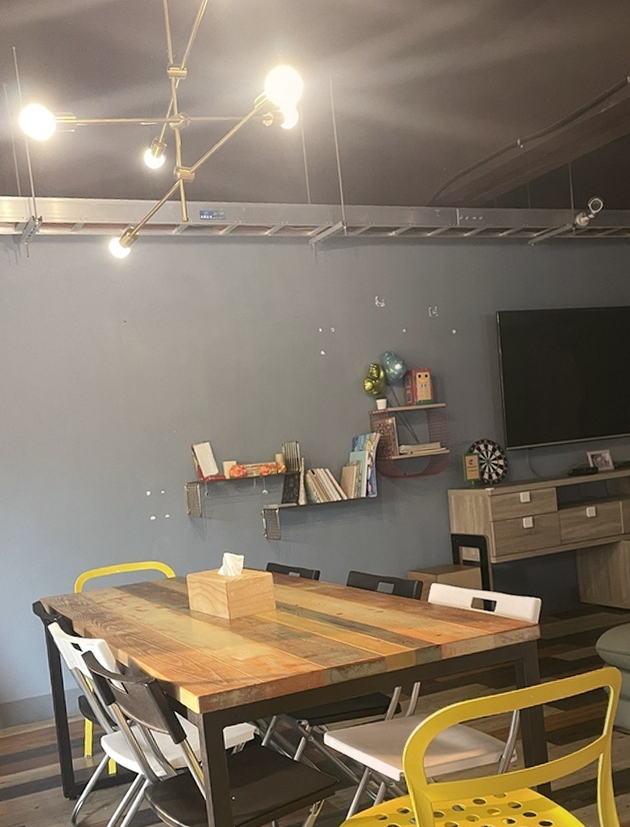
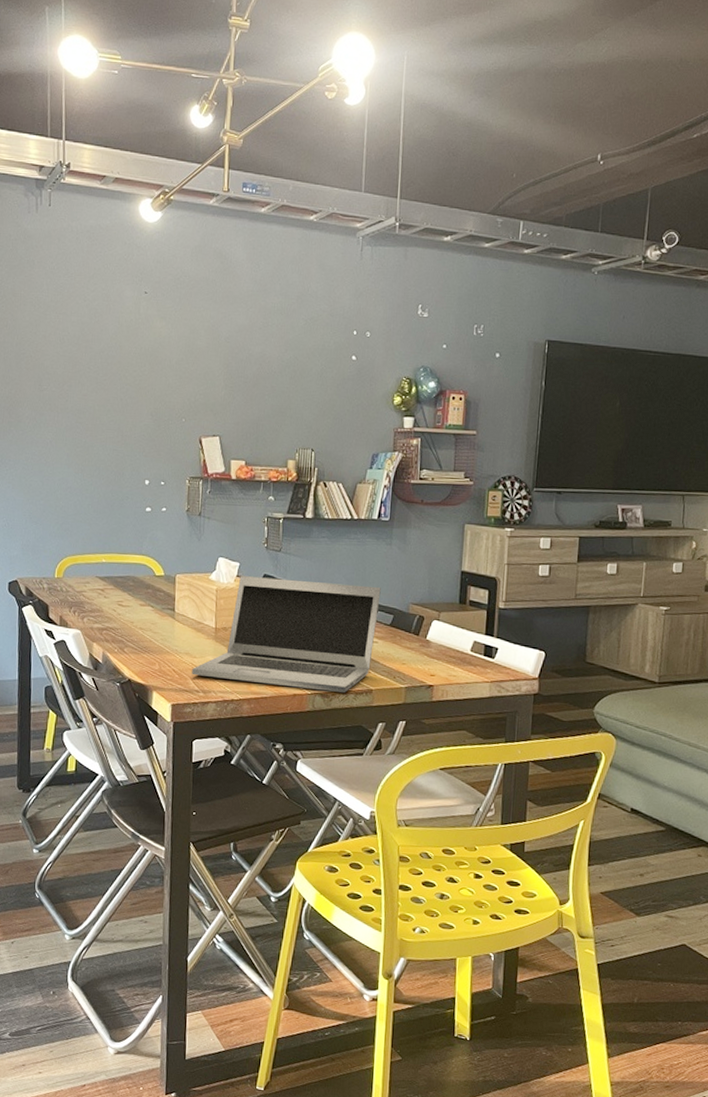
laptop: none [213,559,380,667] -> present [192,576,381,692]

